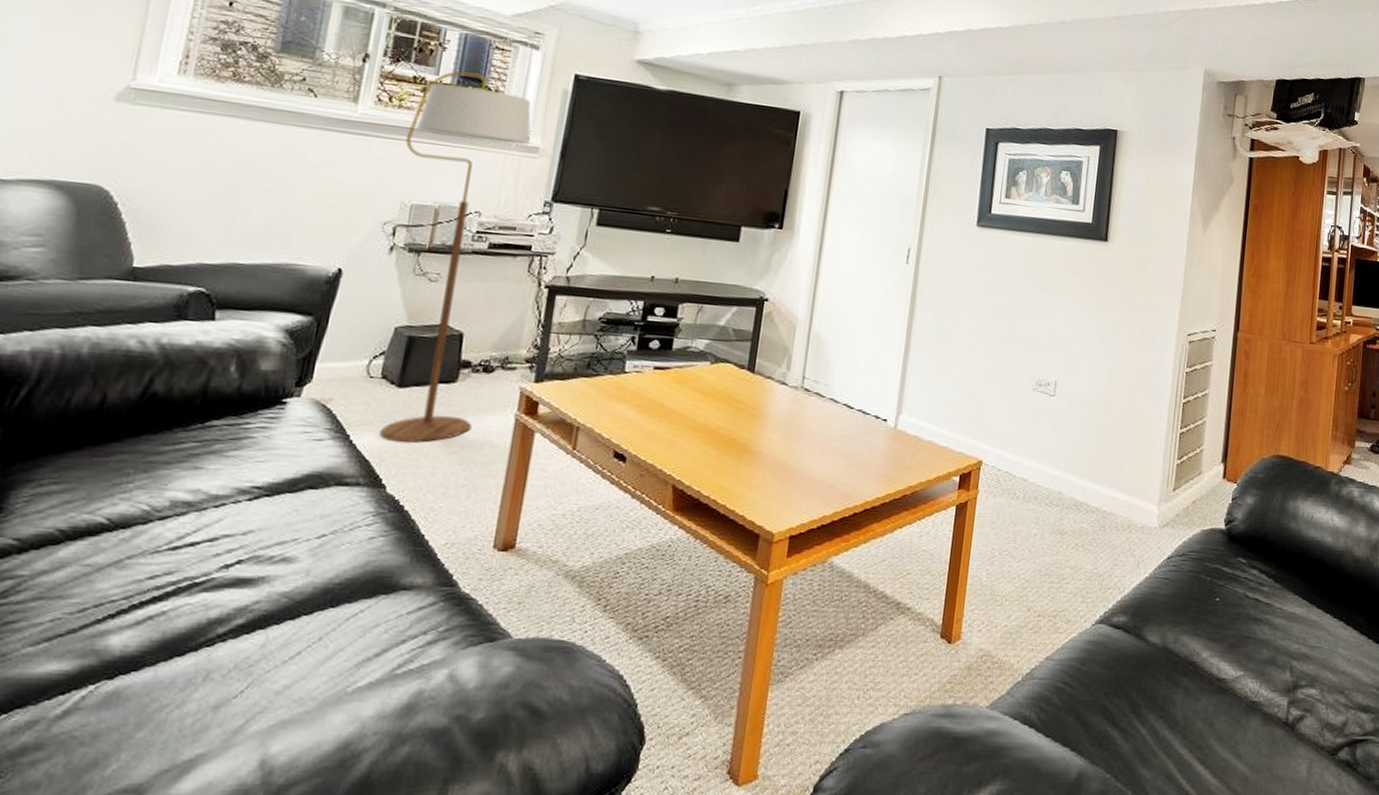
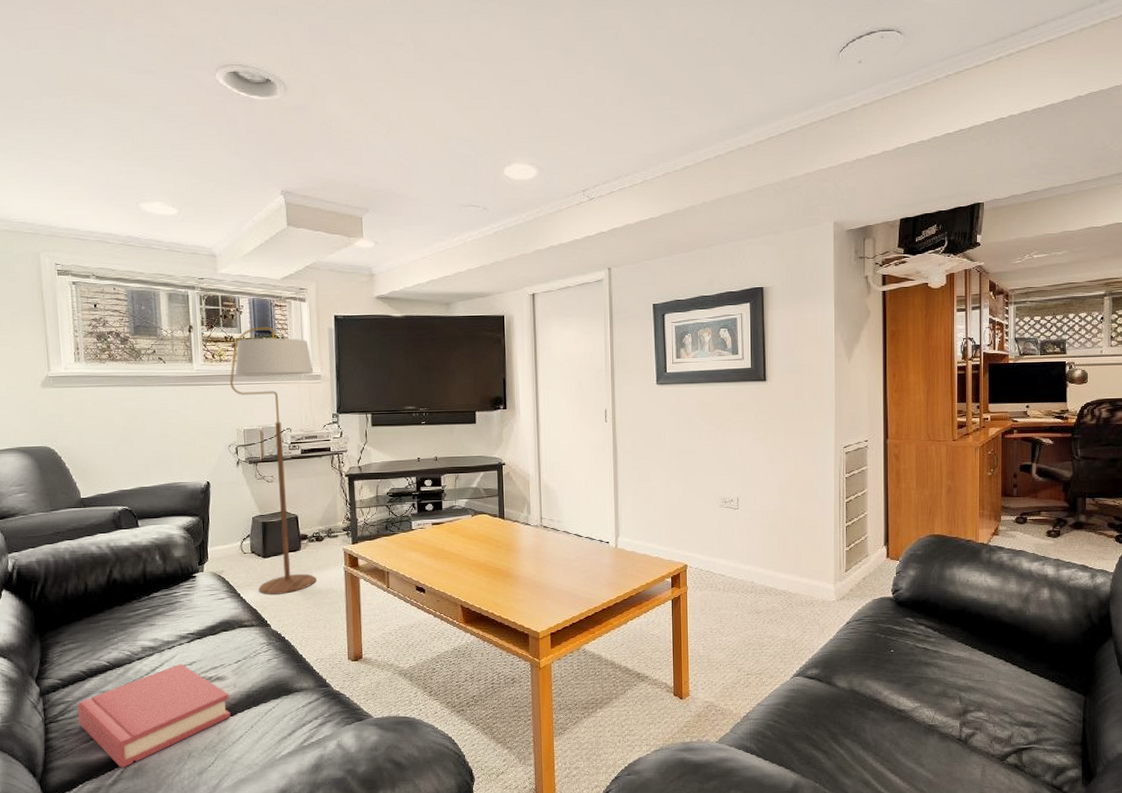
hardback book: none [30,531,296,691] -> present [77,663,231,768]

